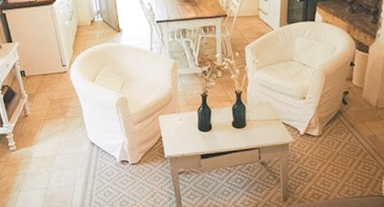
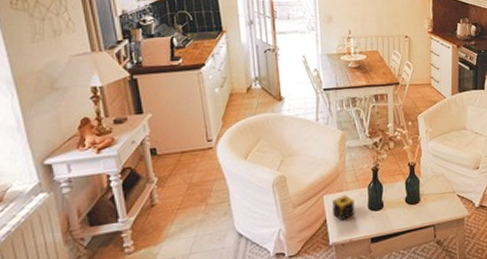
candle: none [166,115,187,139] -> present [331,194,355,221]

